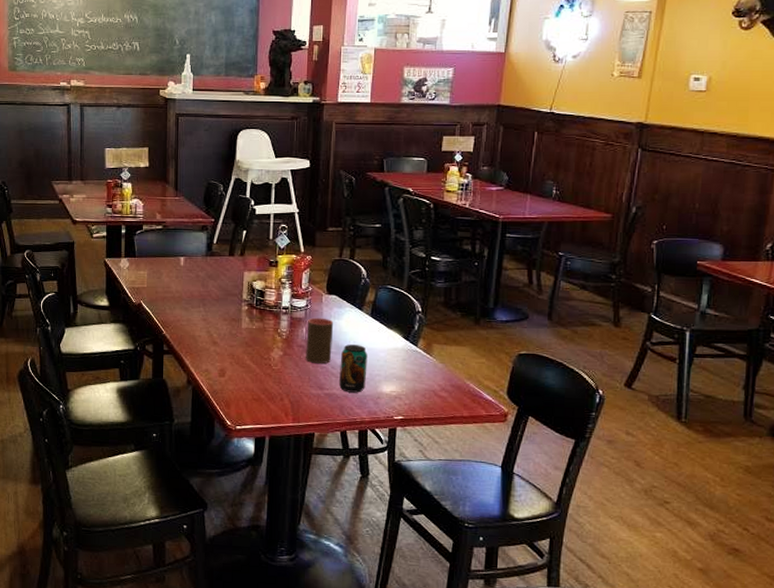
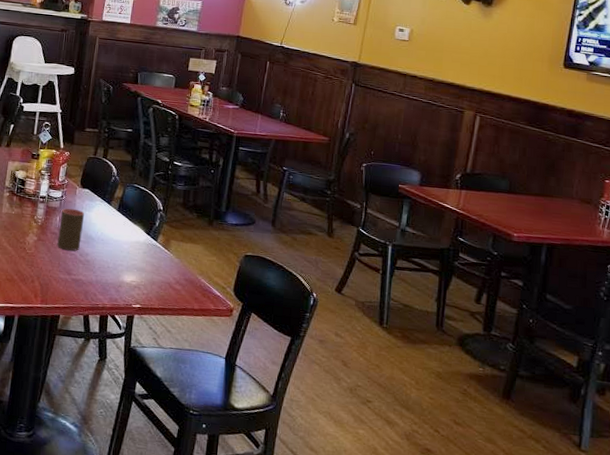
beverage can: present [339,344,368,393] -> none [85,235,113,280]

